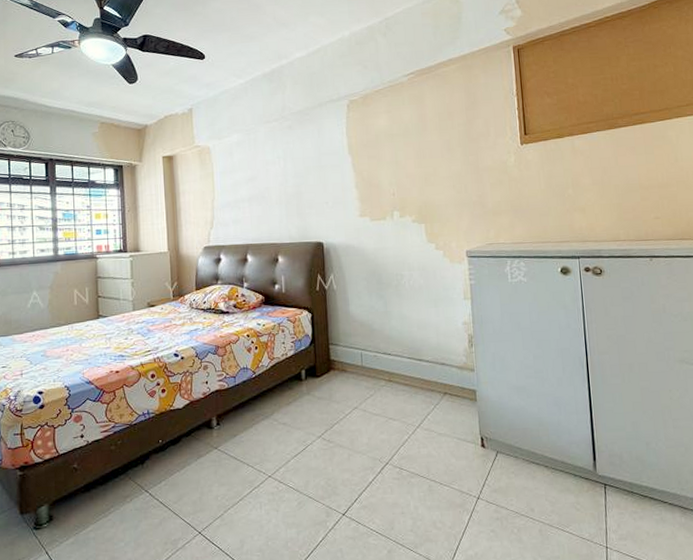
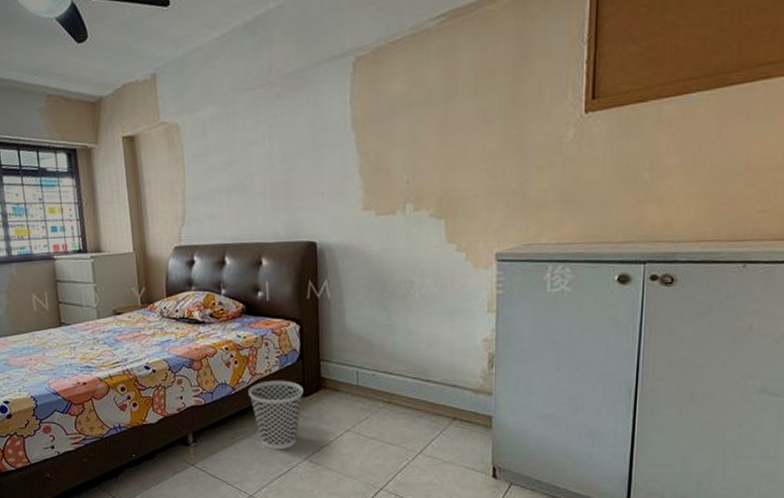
wastebasket: none [267,363,316,430] -> present [249,380,304,450]

